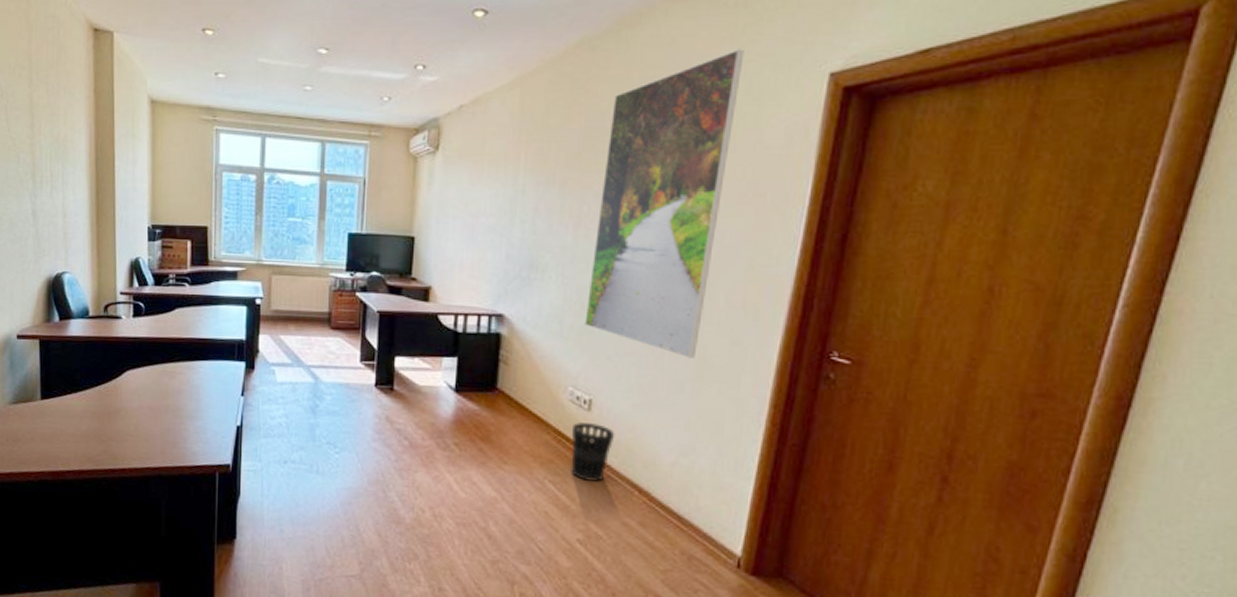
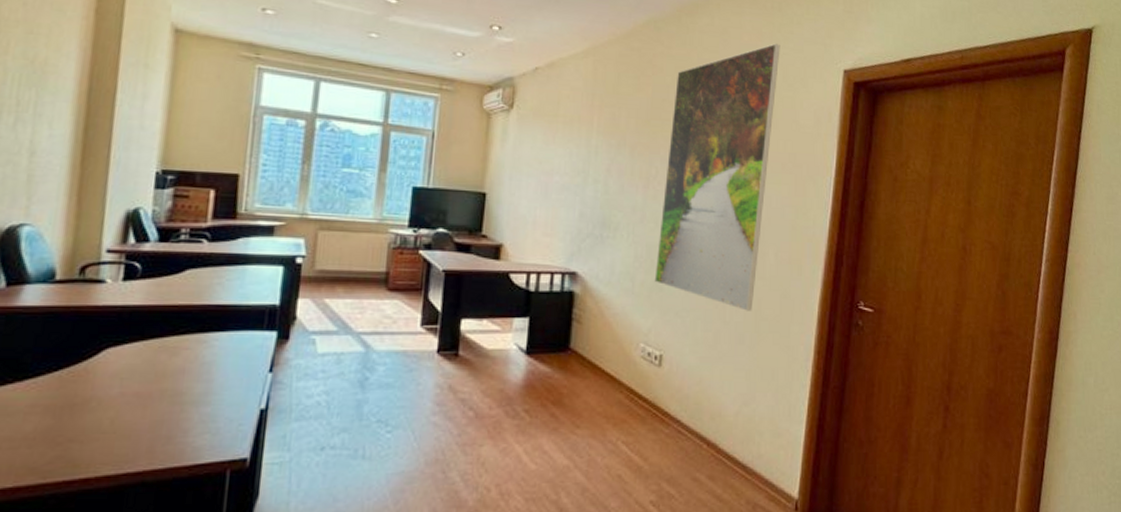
wastebasket: present [570,421,615,482] -> none [643,377,684,438]

